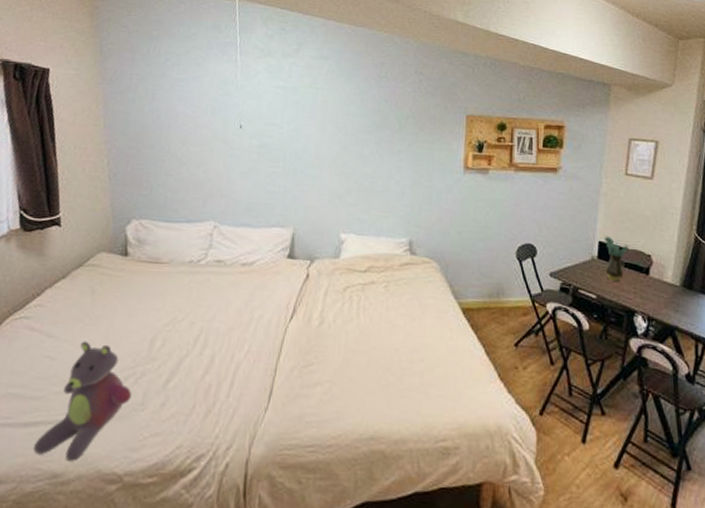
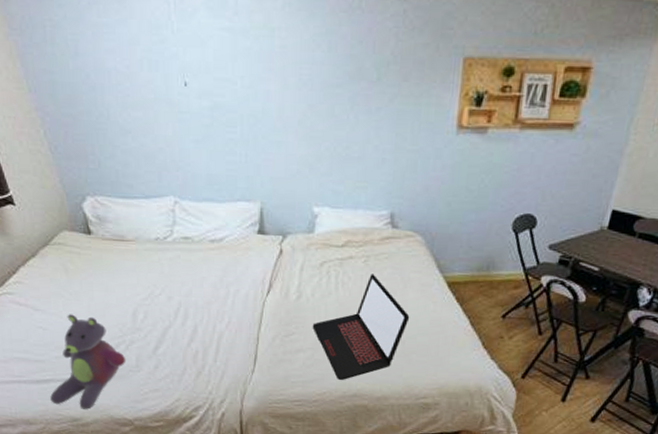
laptop: none [332,299,428,420] -> present [312,274,410,381]
vase: present [604,235,629,282] -> none [614,203,648,253]

